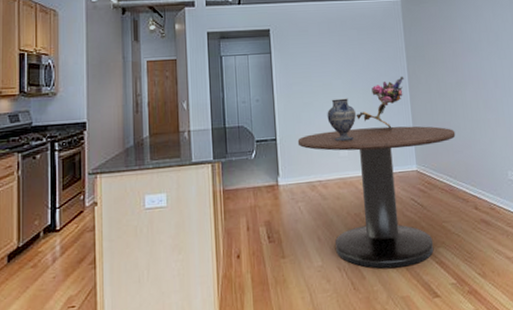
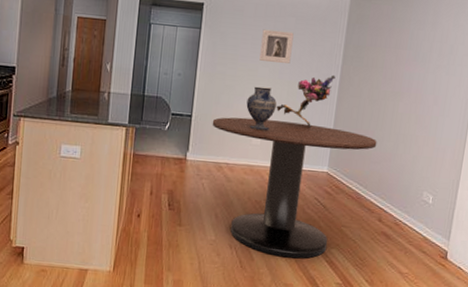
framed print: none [329,43,360,74] -> present [259,29,294,64]

